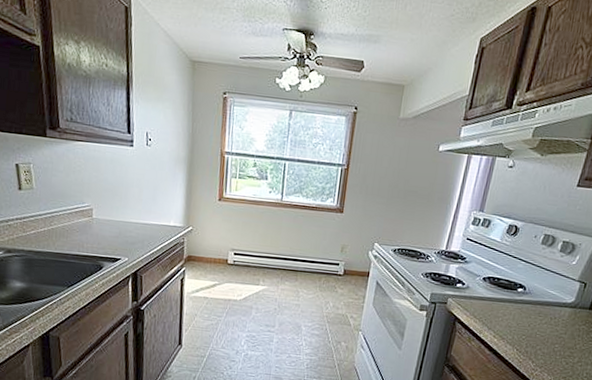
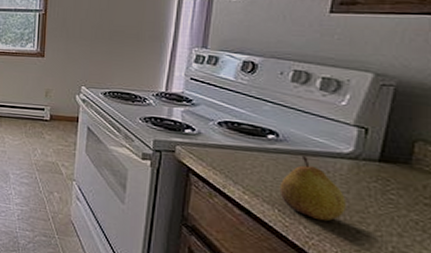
fruit: none [519,306,563,357] -> present [279,156,346,222]

